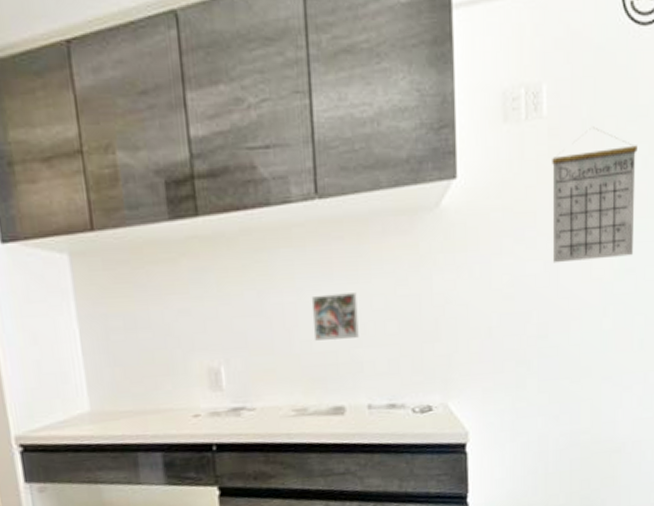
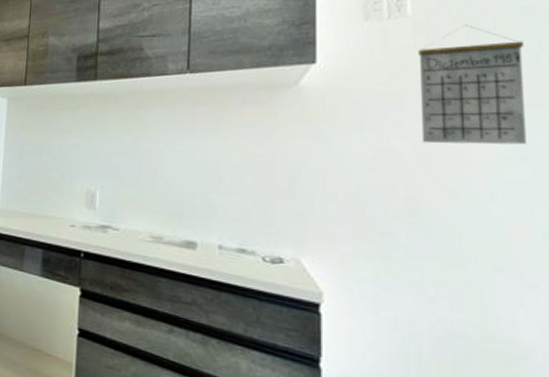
decorative tile: present [311,293,359,341] -> none [175,146,216,185]

